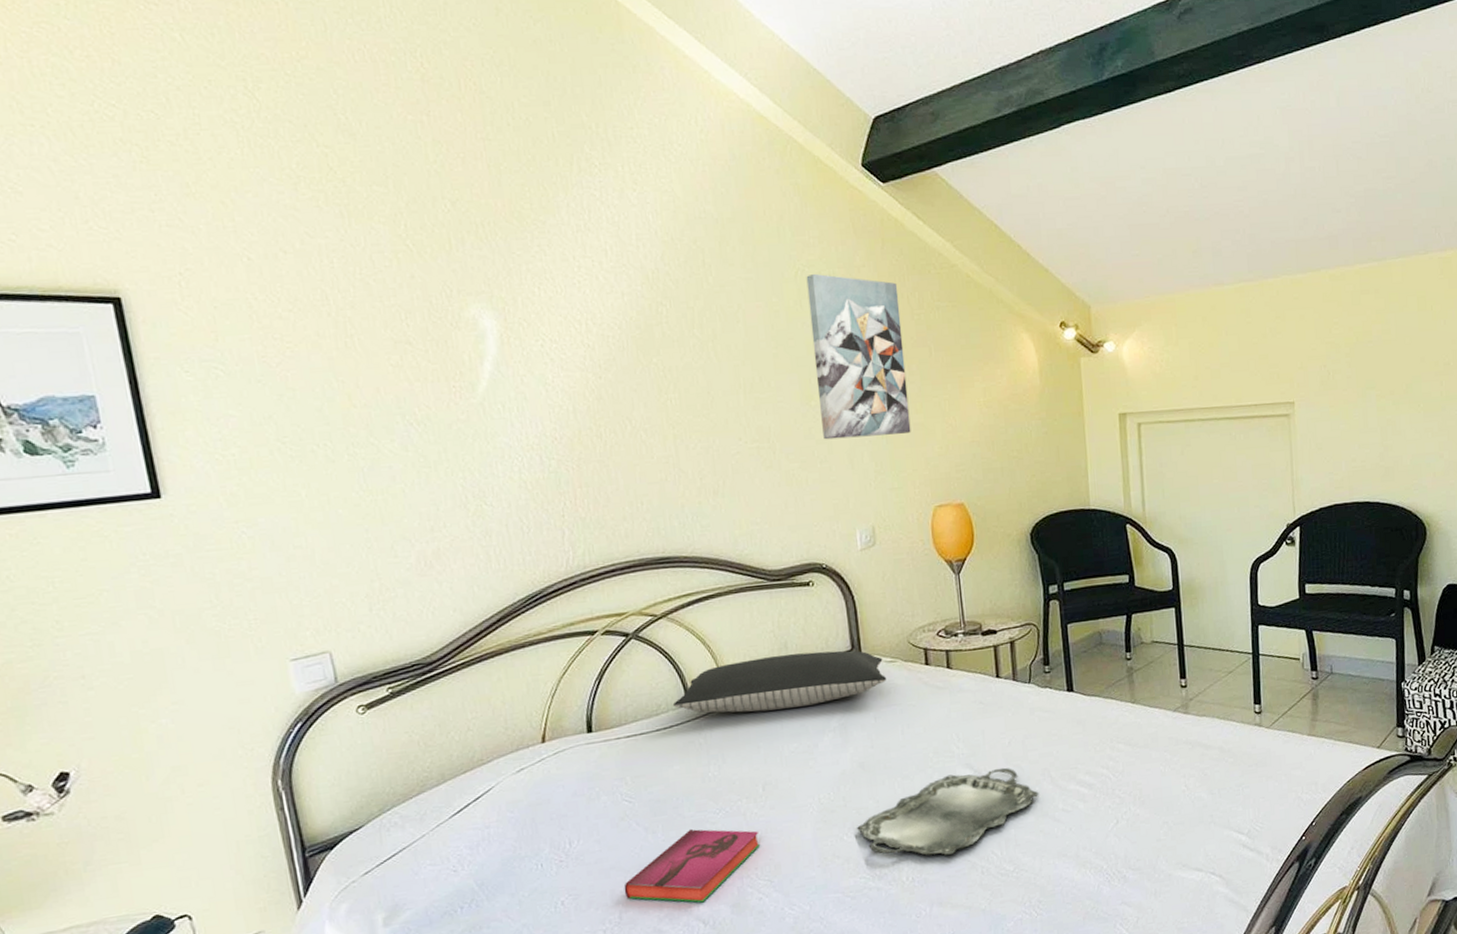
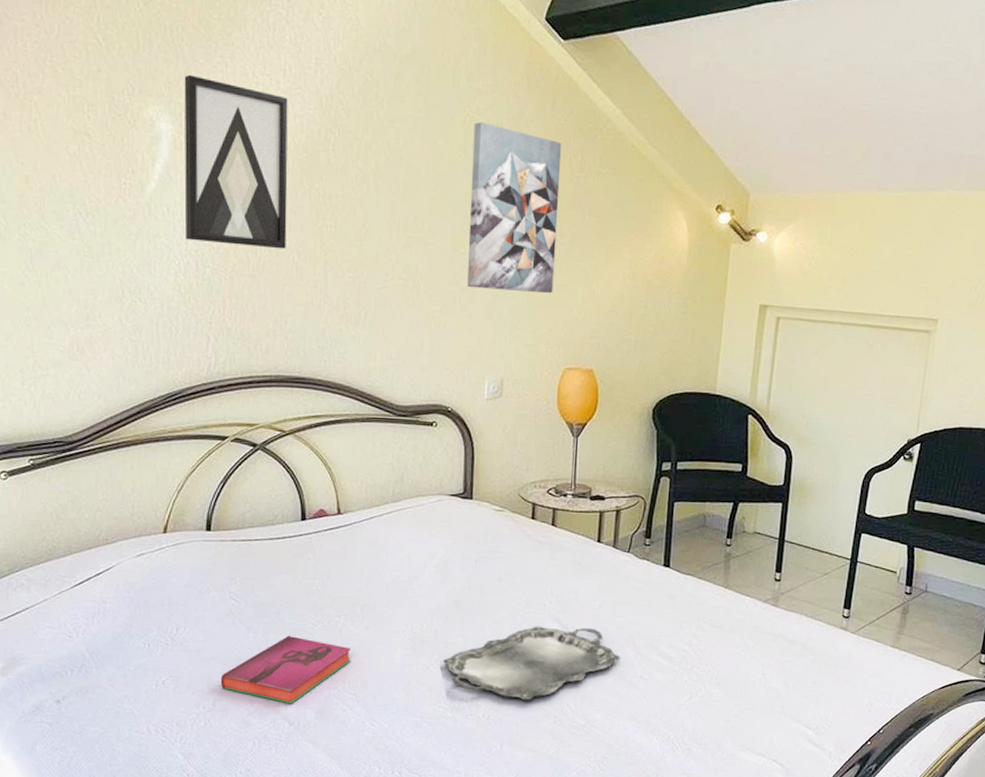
wall art: none [502,267,632,435] -> present [184,74,288,249]
pillow: present [672,650,886,713] -> none [288,487,492,539]

